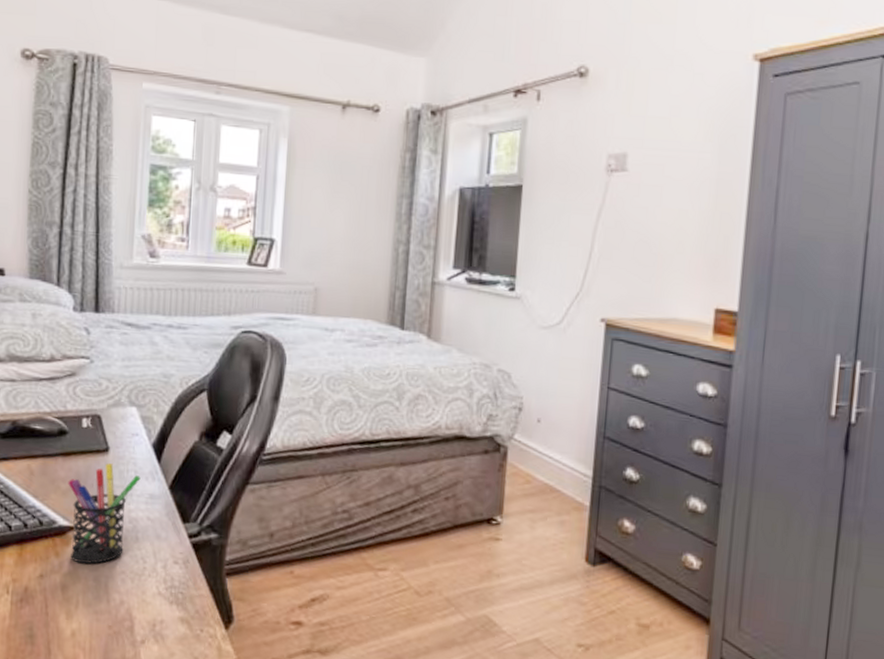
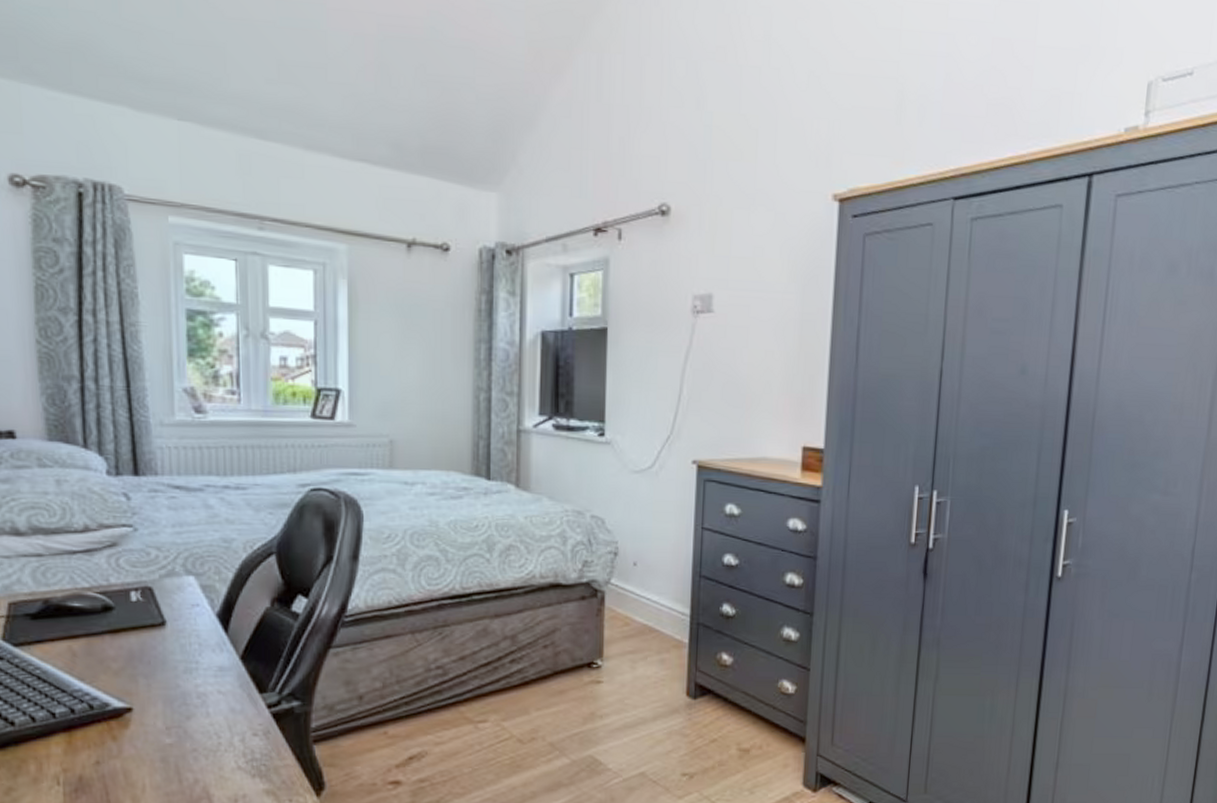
pen holder: present [68,463,141,564] -> none [119,638,206,746]

